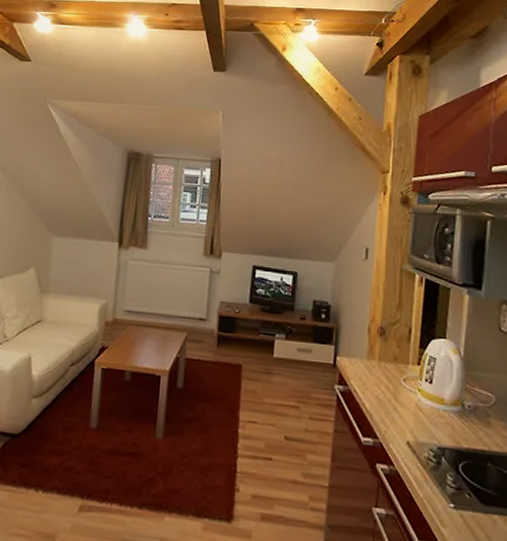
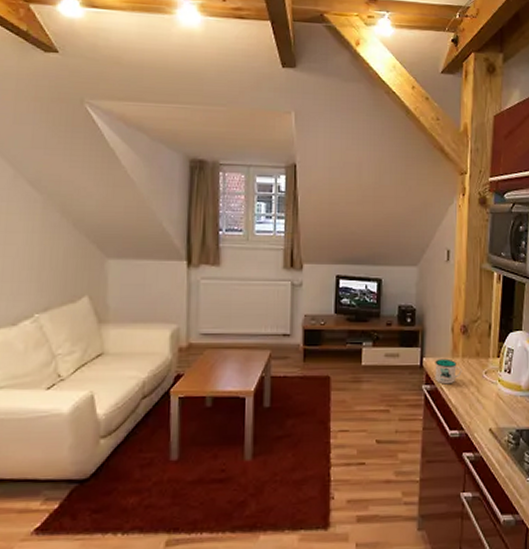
mug: none [348,359,378,388] -> present [435,359,462,384]

